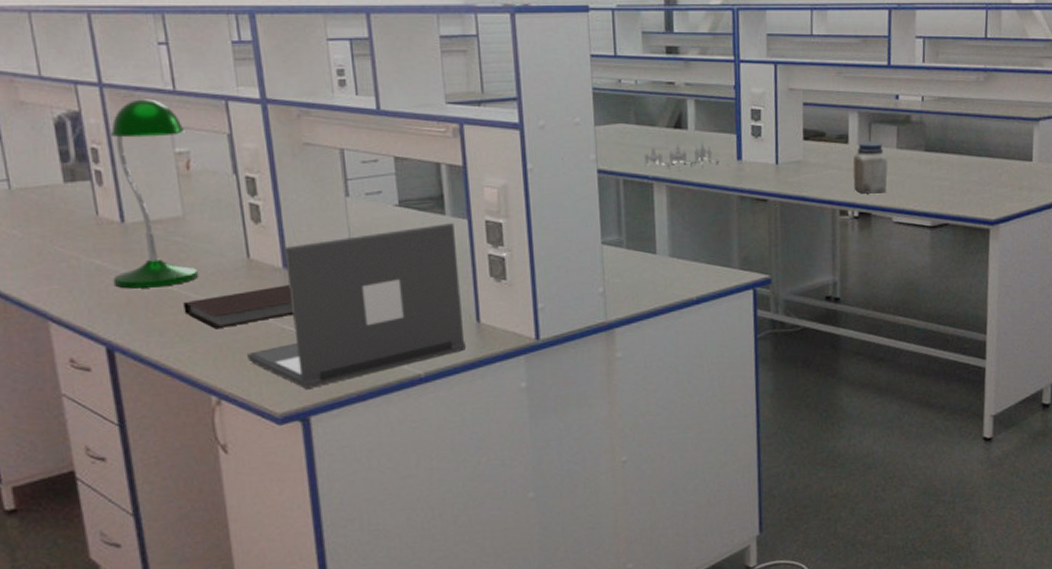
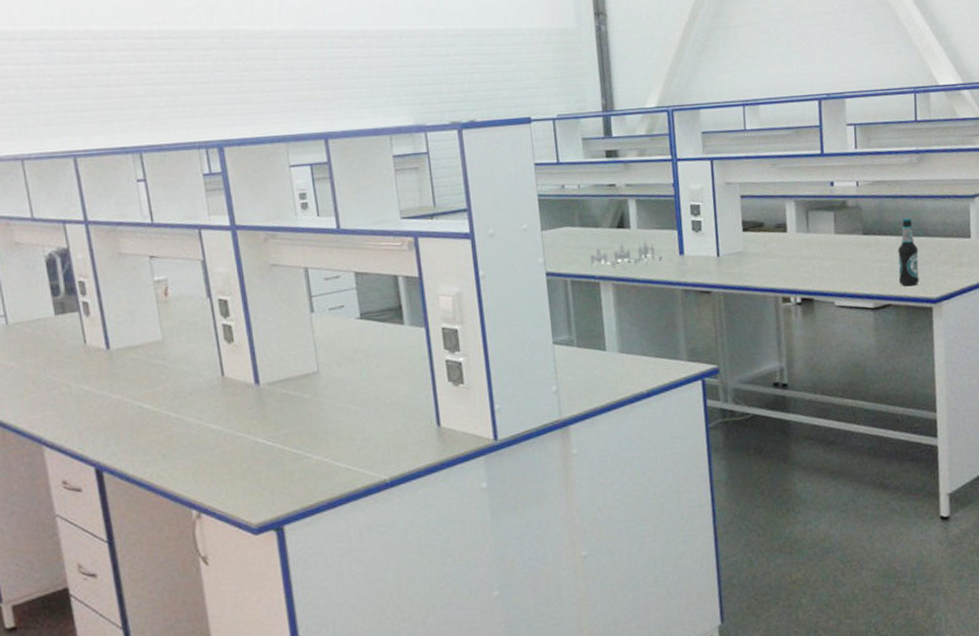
desk lamp: present [110,99,199,289] -> none [95,232,178,412]
notebook: present [183,285,295,329] -> none [164,400,267,446]
laptop: present [246,223,466,389] -> none [223,332,428,499]
jar: present [852,142,888,194] -> none [792,228,828,280]
bottle: none [957,137,980,207] -> present [897,218,919,287]

